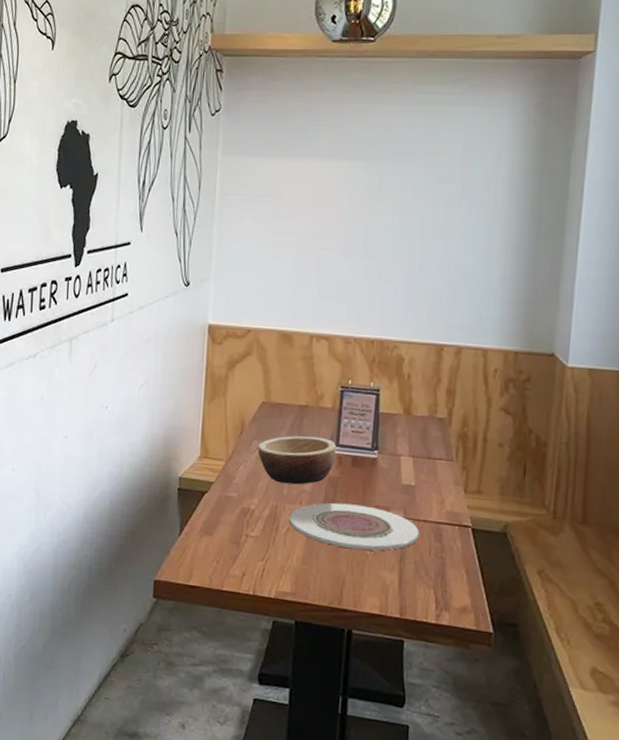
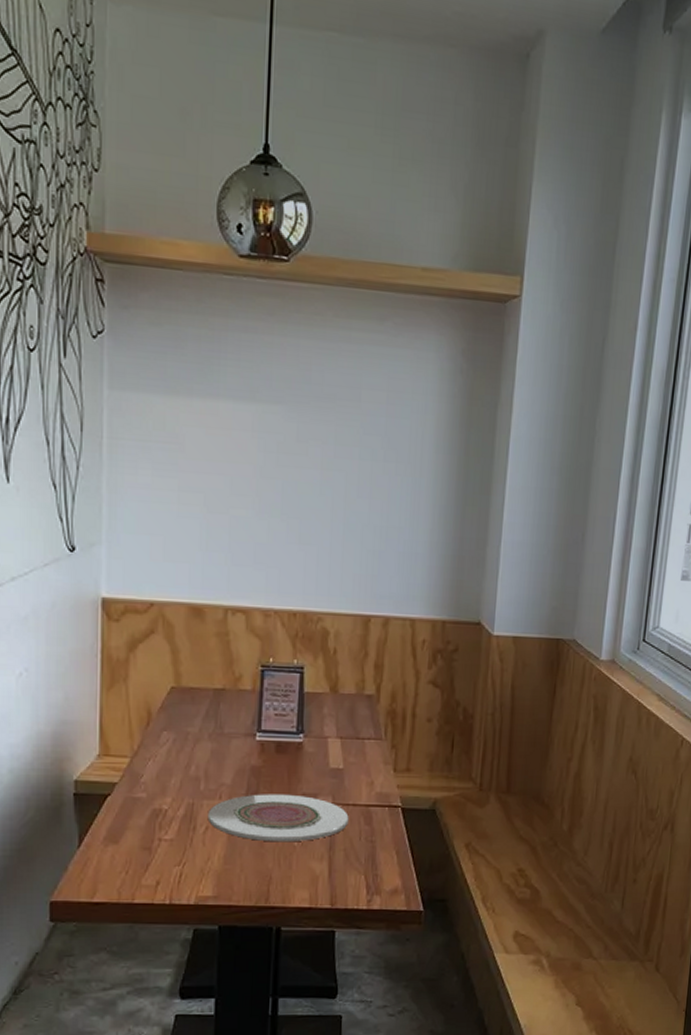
bowl: present [257,435,337,485] -> none [168,722,258,778]

